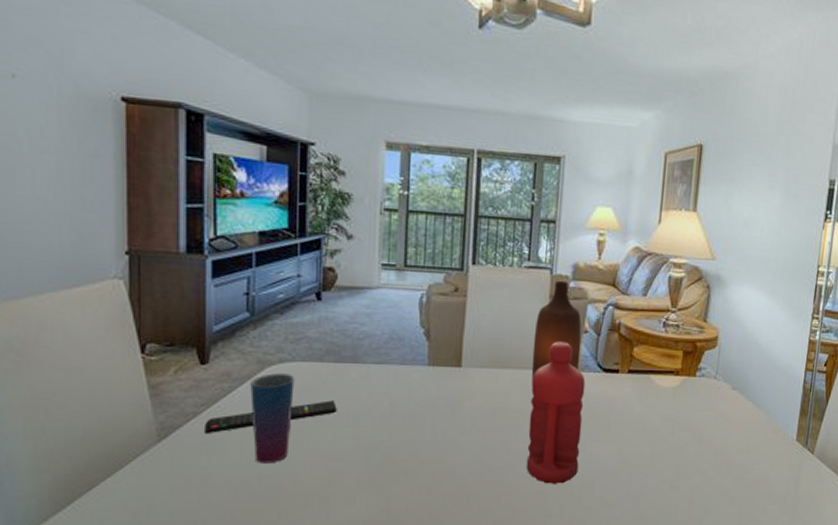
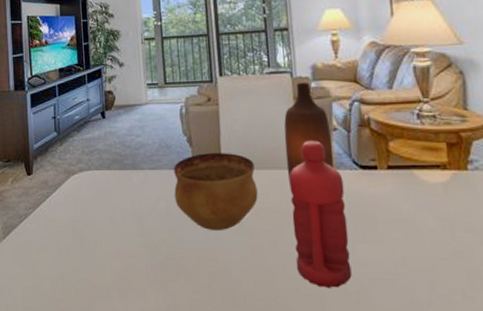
remote control: present [205,400,337,433] -> none [33,203,125,232]
cup: present [250,373,295,464] -> none [61,181,92,259]
bowl: none [401,348,498,432] -> present [173,153,258,231]

